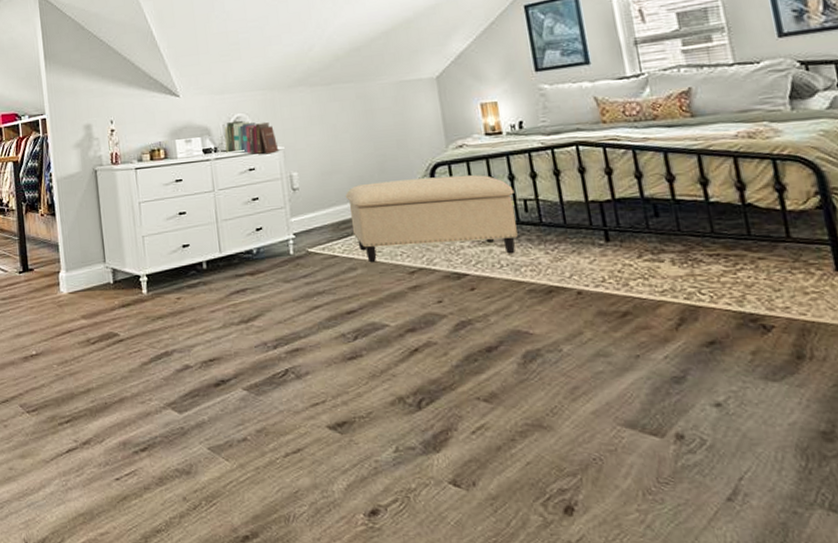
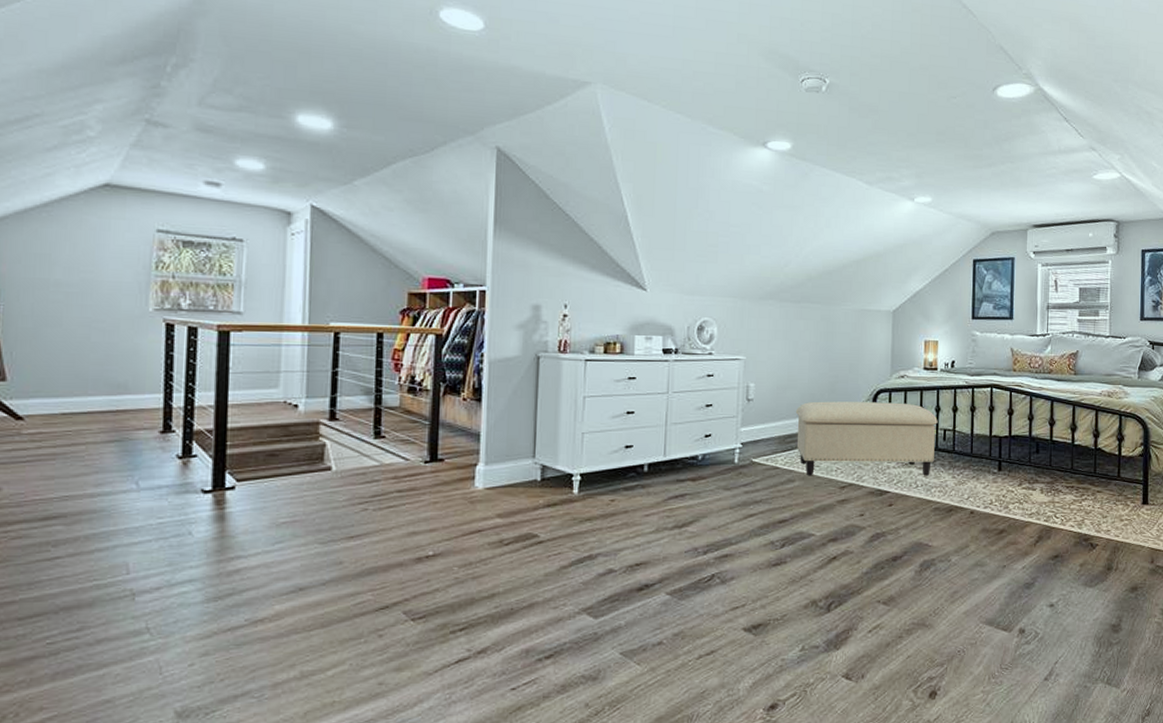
books: present [224,120,278,154] -> none [687,324,740,362]

